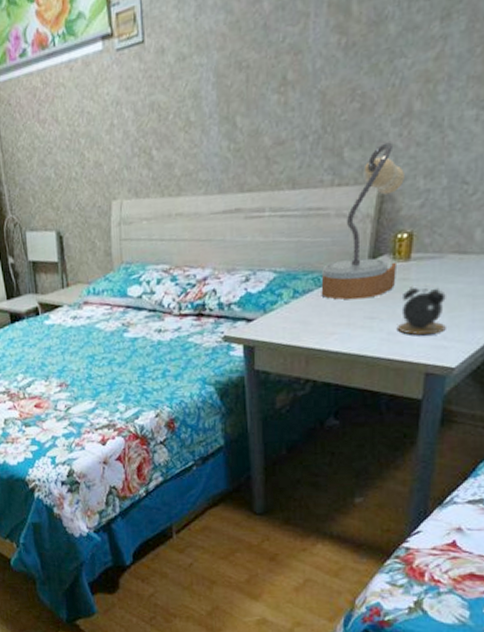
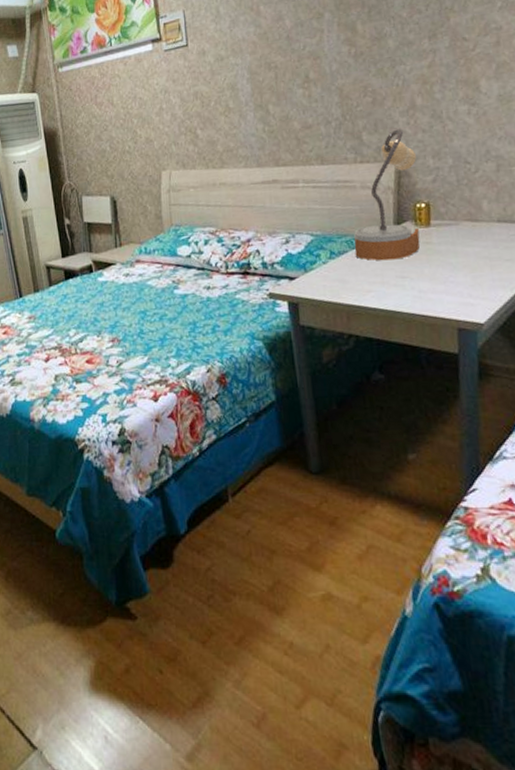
alarm clock: present [396,283,446,335] -> none [426,247,470,293]

